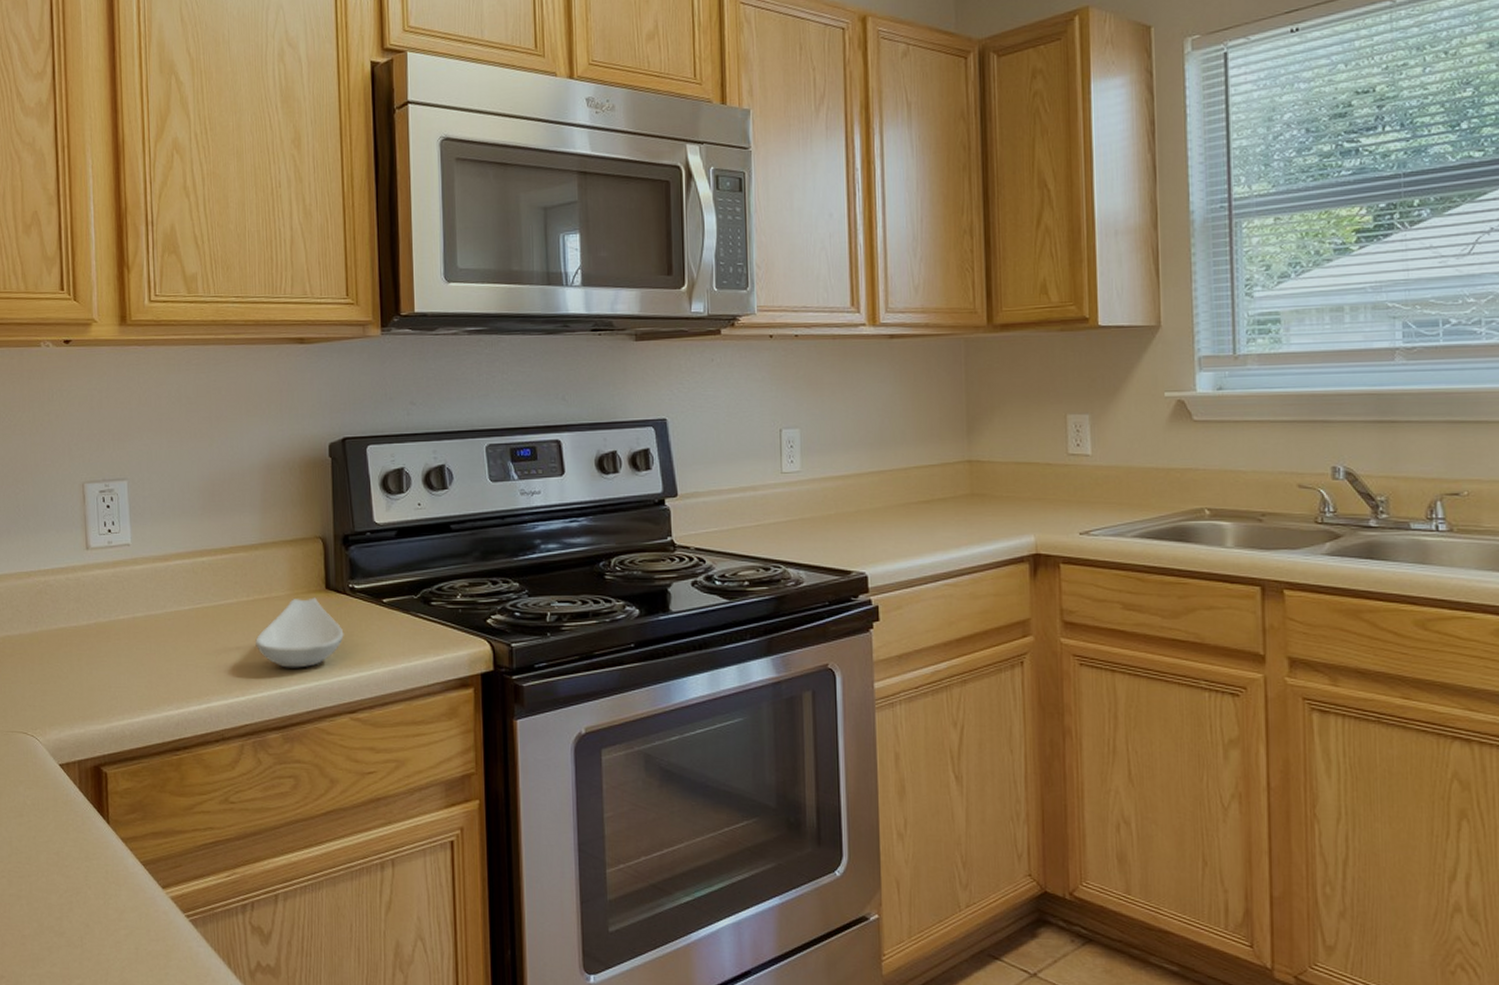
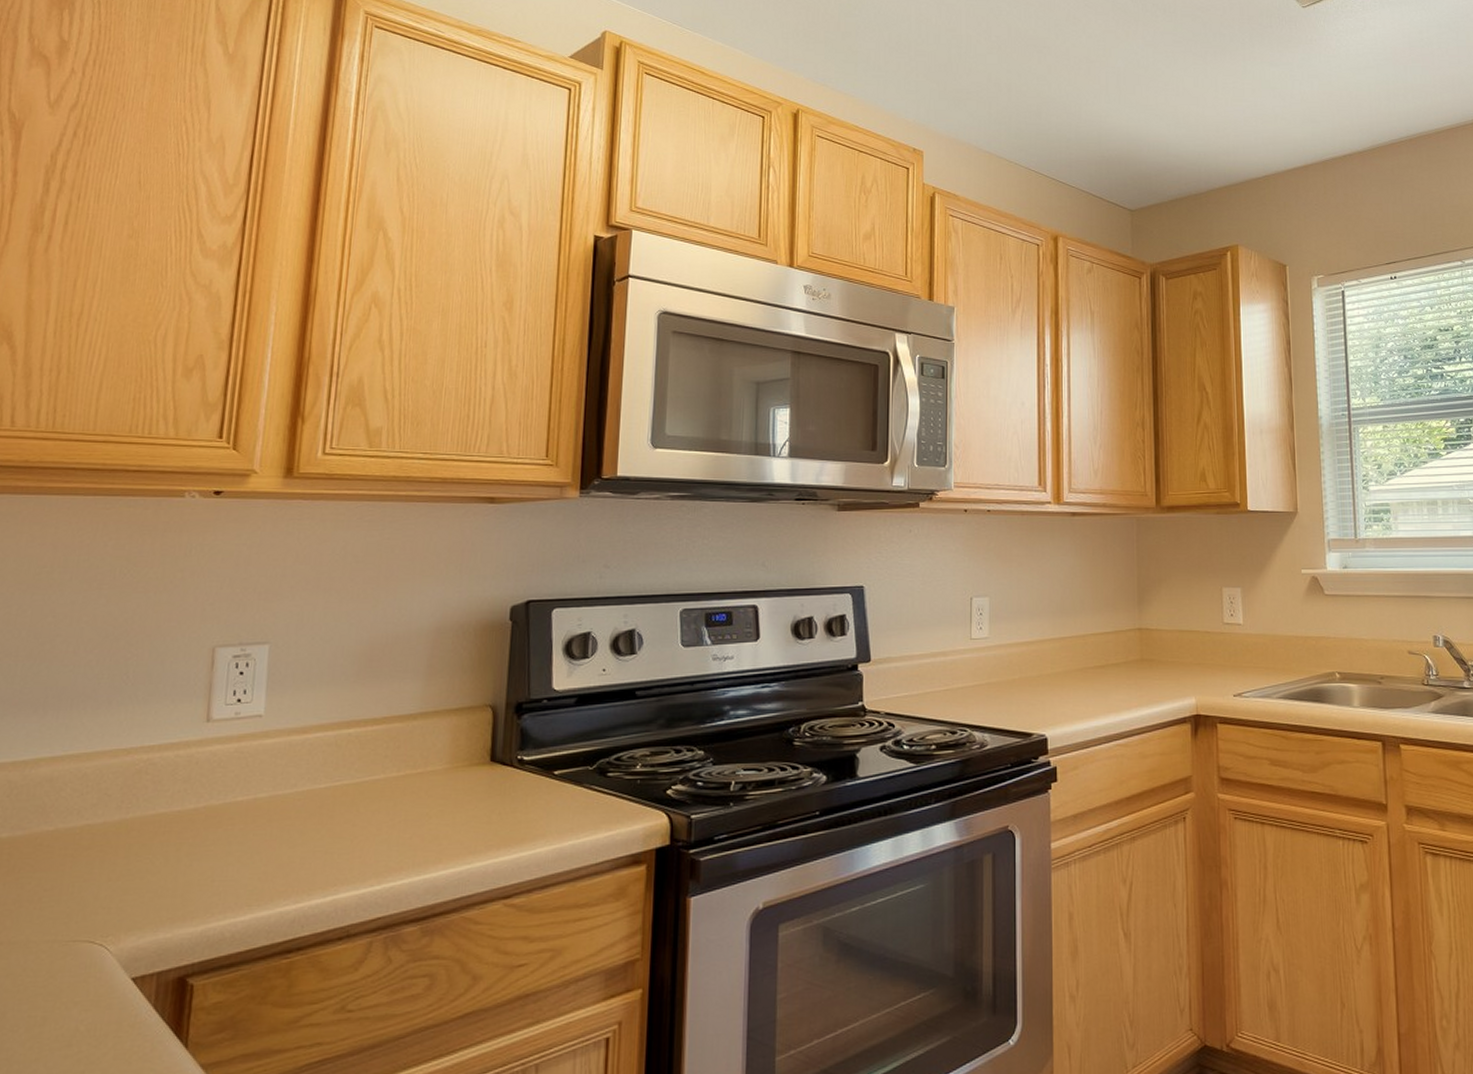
spoon rest: present [255,597,344,668] -> none [401,771,506,851]

